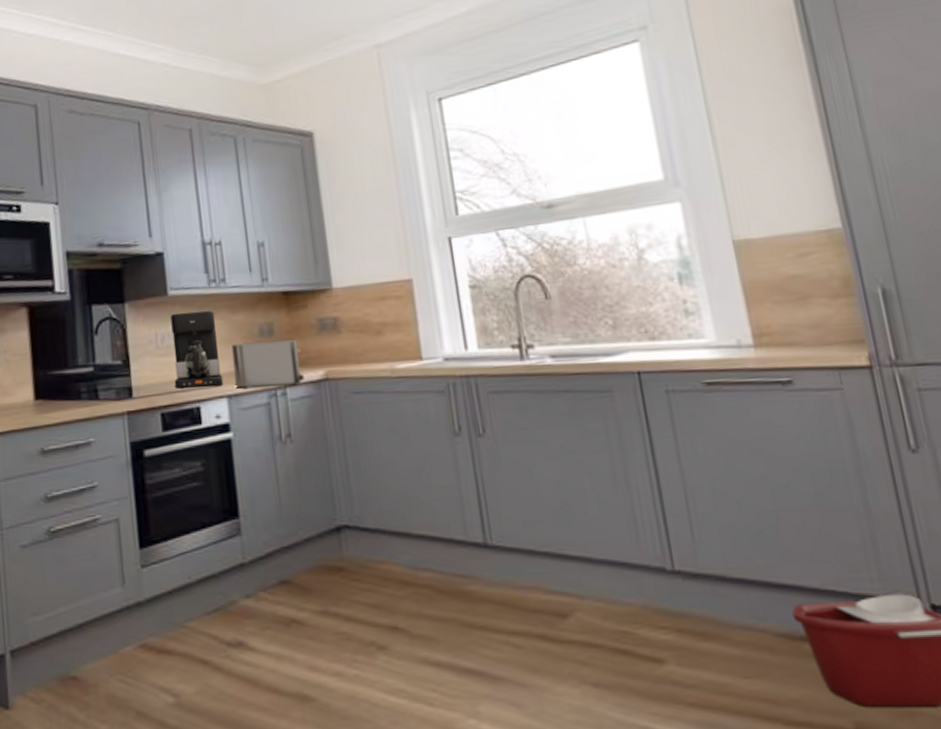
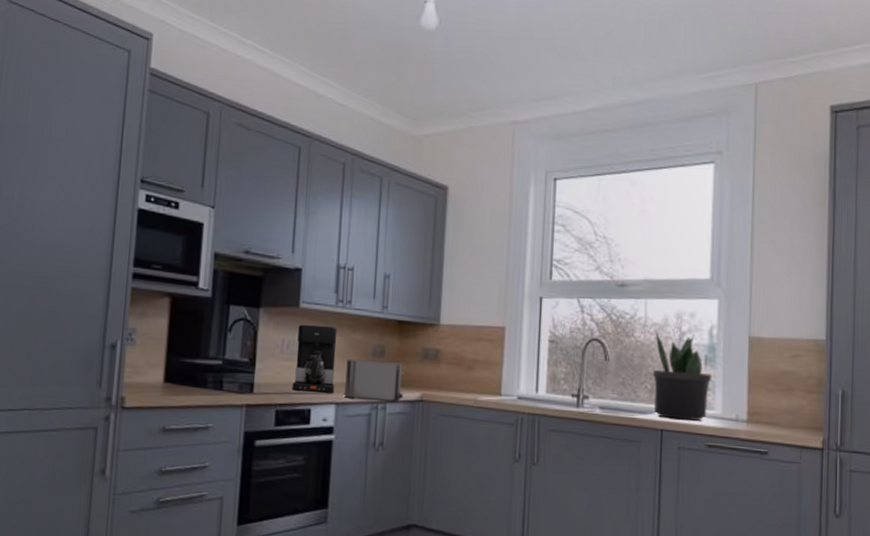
planter: none [604,250,697,357] -> present [653,331,712,421]

